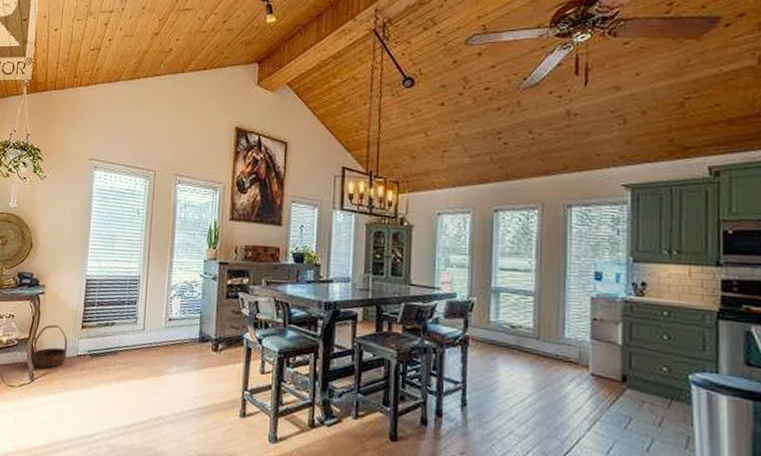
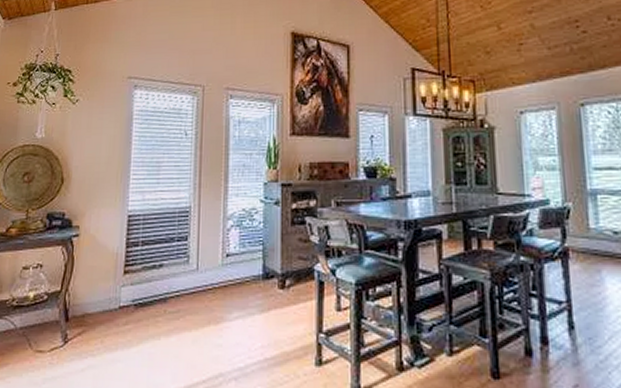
basket: present [31,324,68,369] -> none [64,272,108,326]

